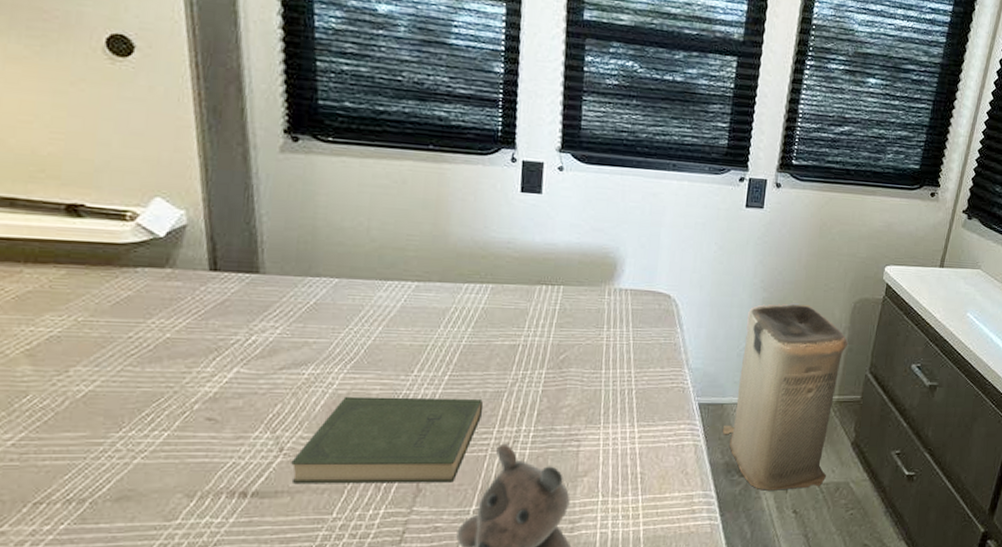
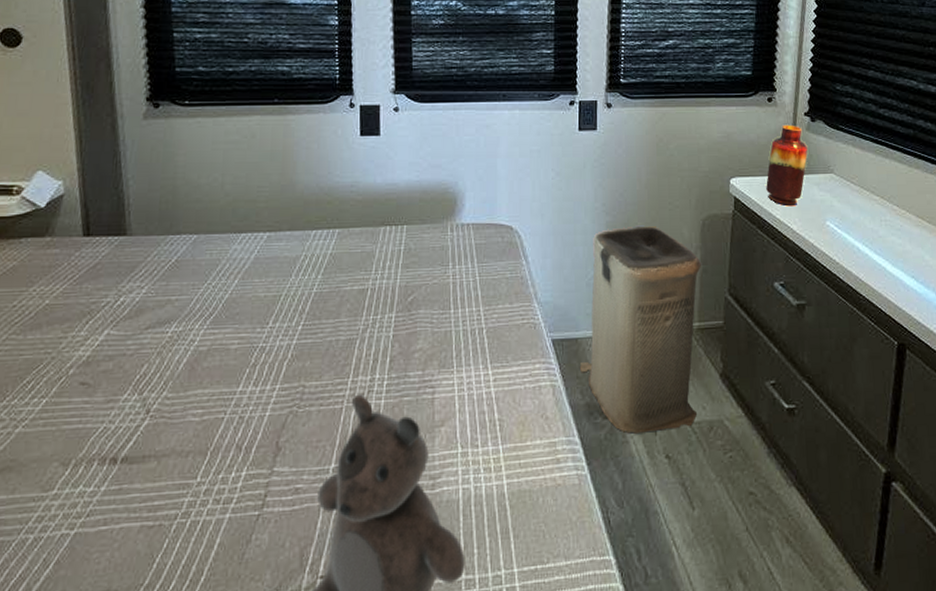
book: present [291,396,484,484] -> none [157,349,337,446]
vase: none [917,220,961,296] -> present [766,124,808,205]

